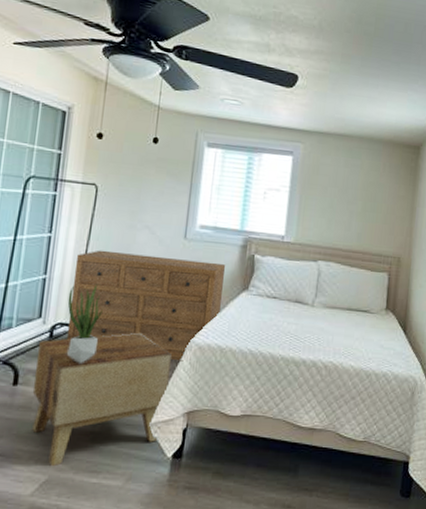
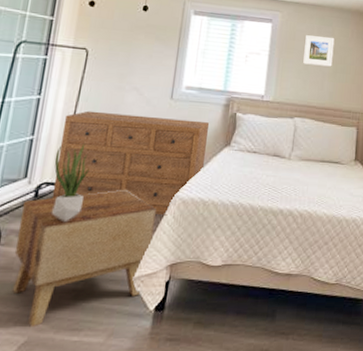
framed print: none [328,169,364,205] -> present [303,35,335,67]

